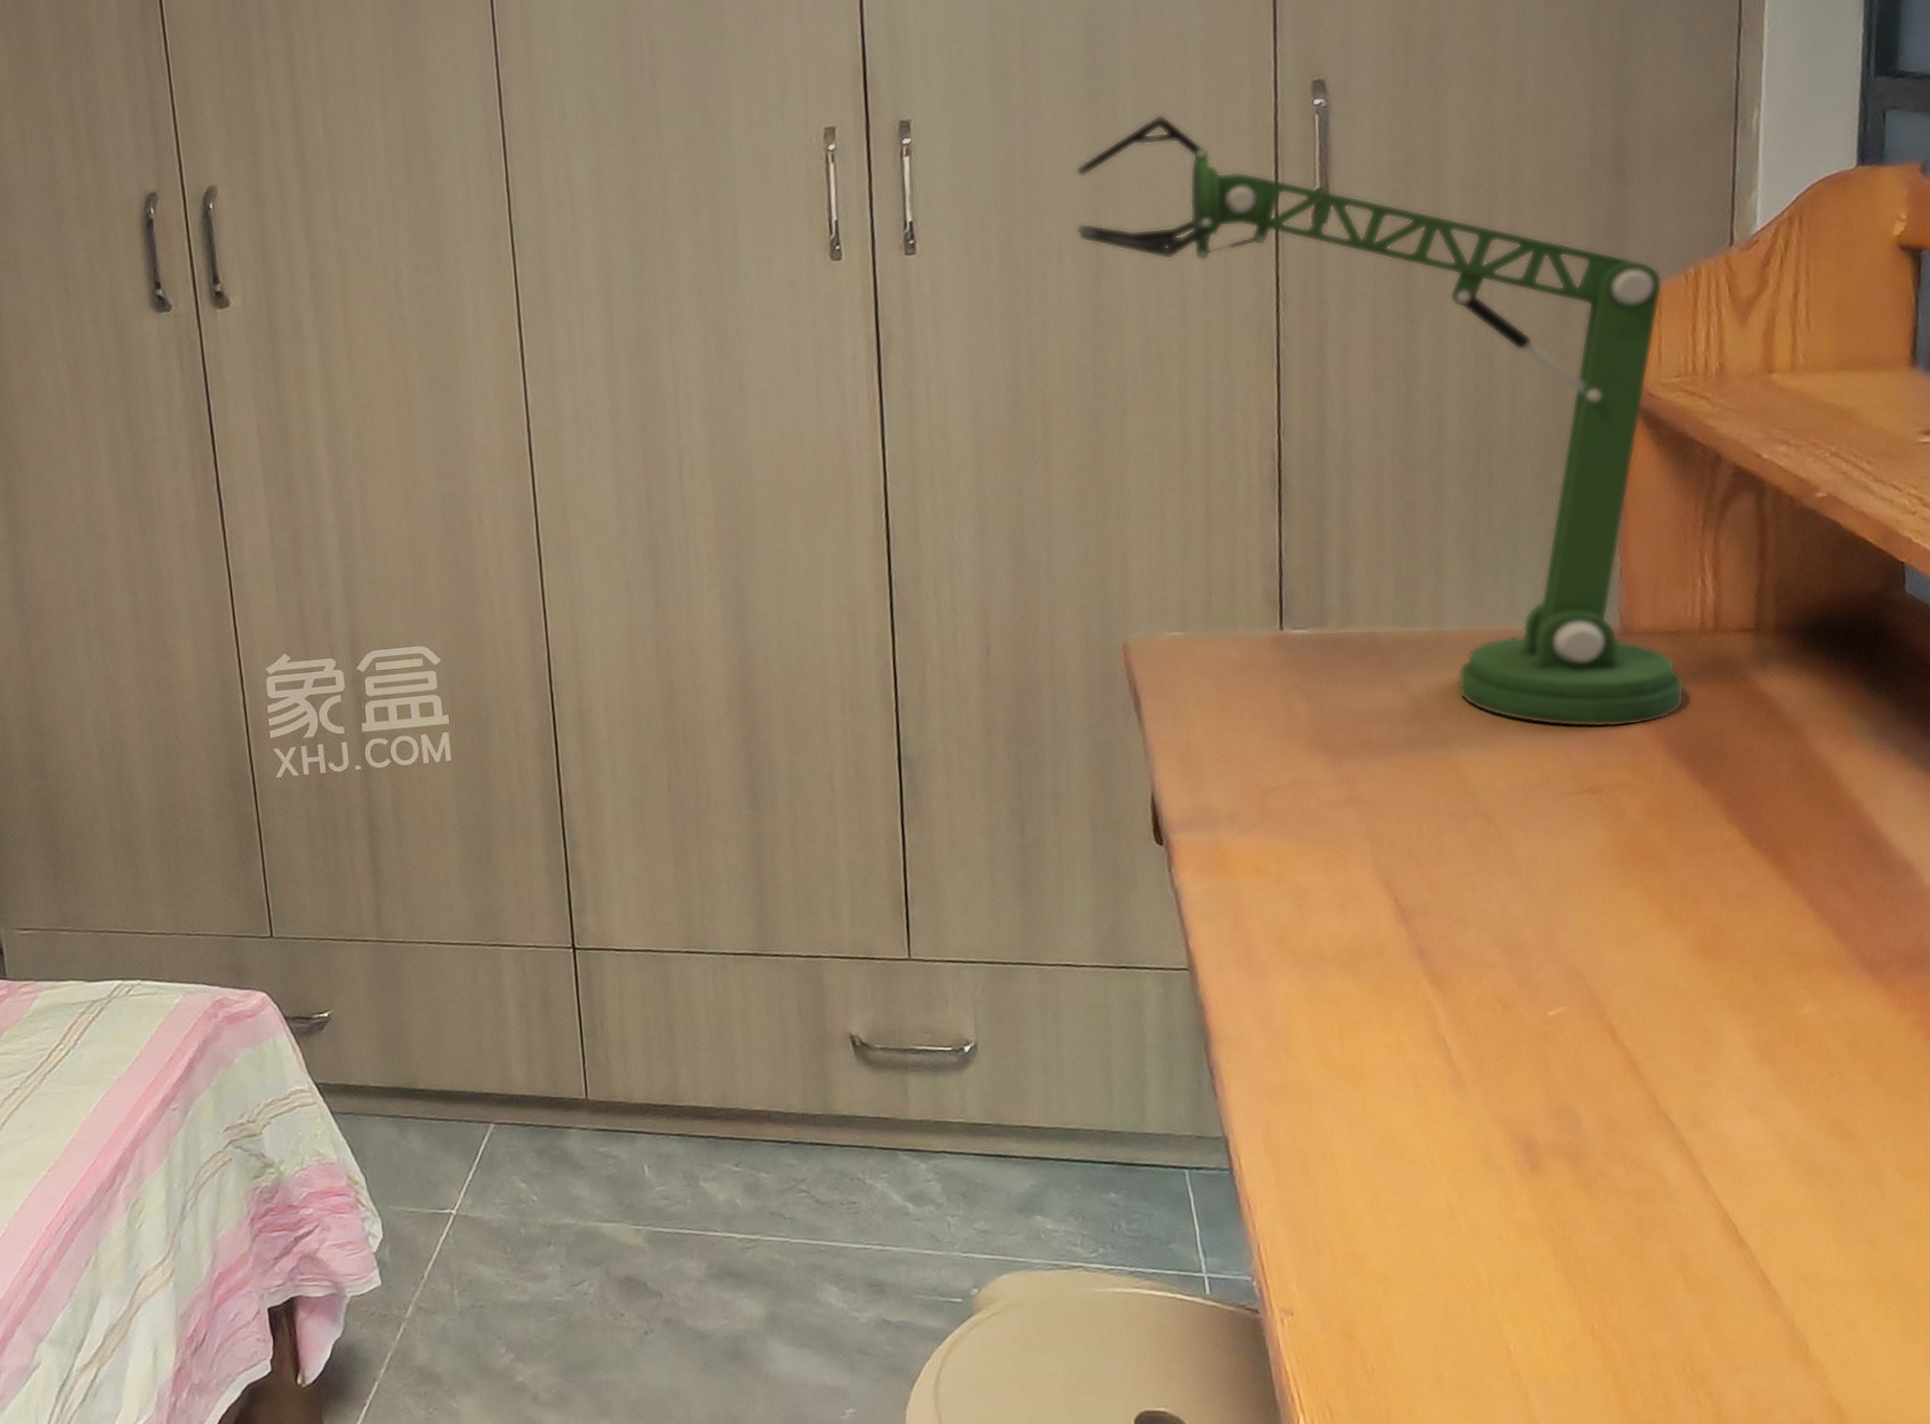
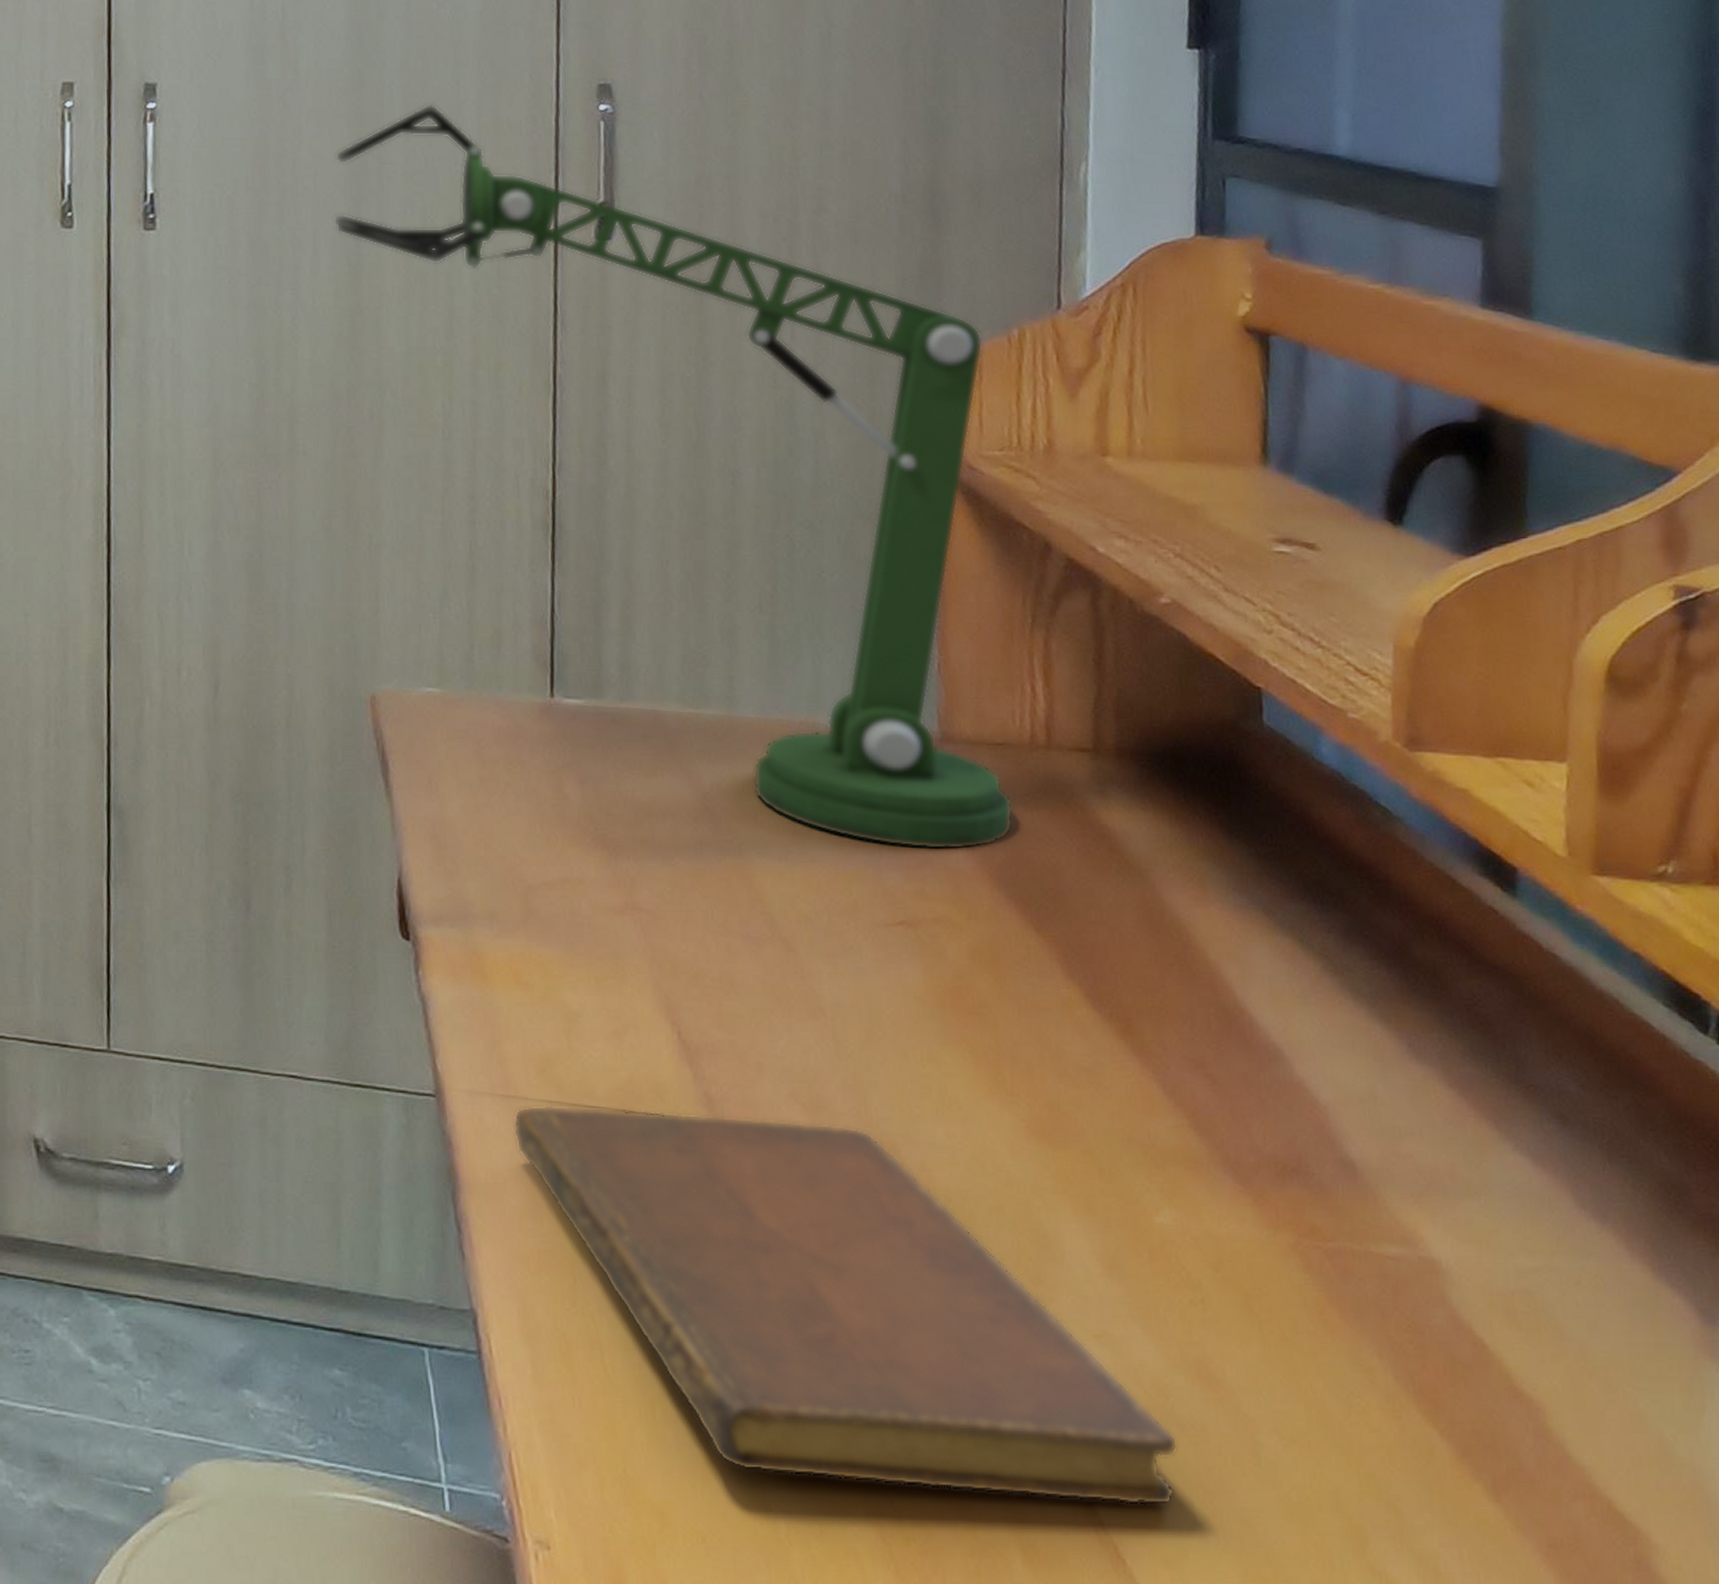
notebook: none [1255,961,1816,1241] -> present [513,1104,1178,1505]

